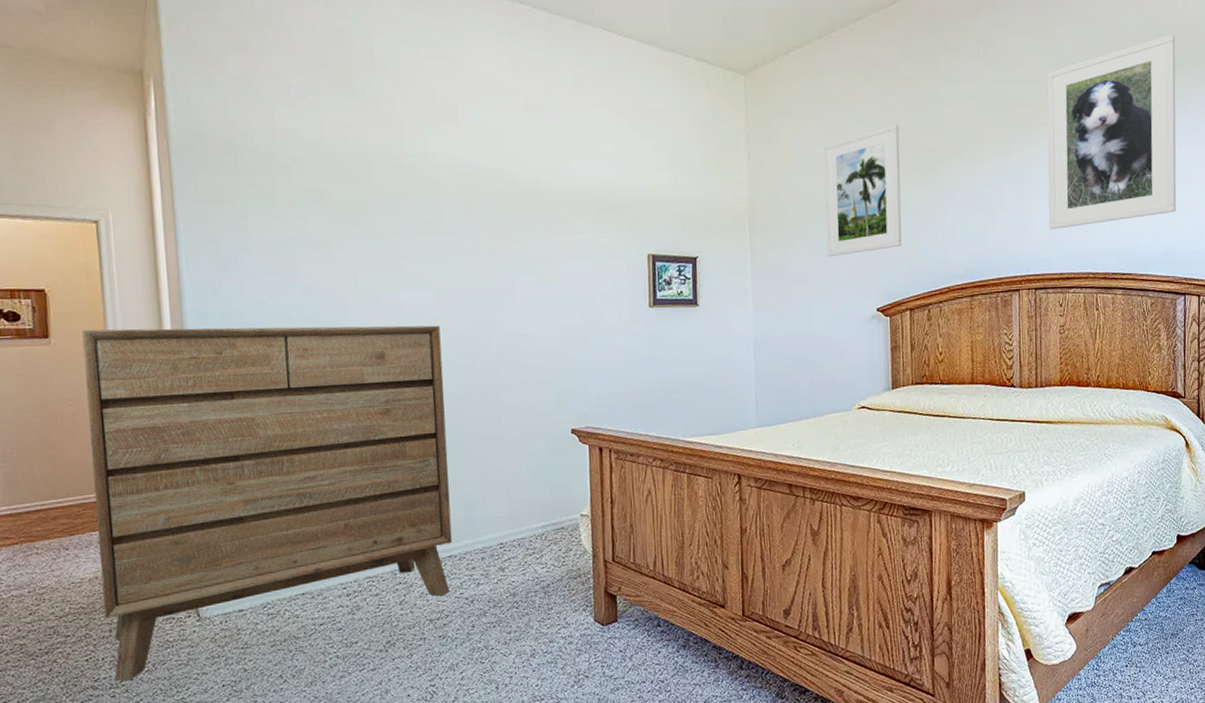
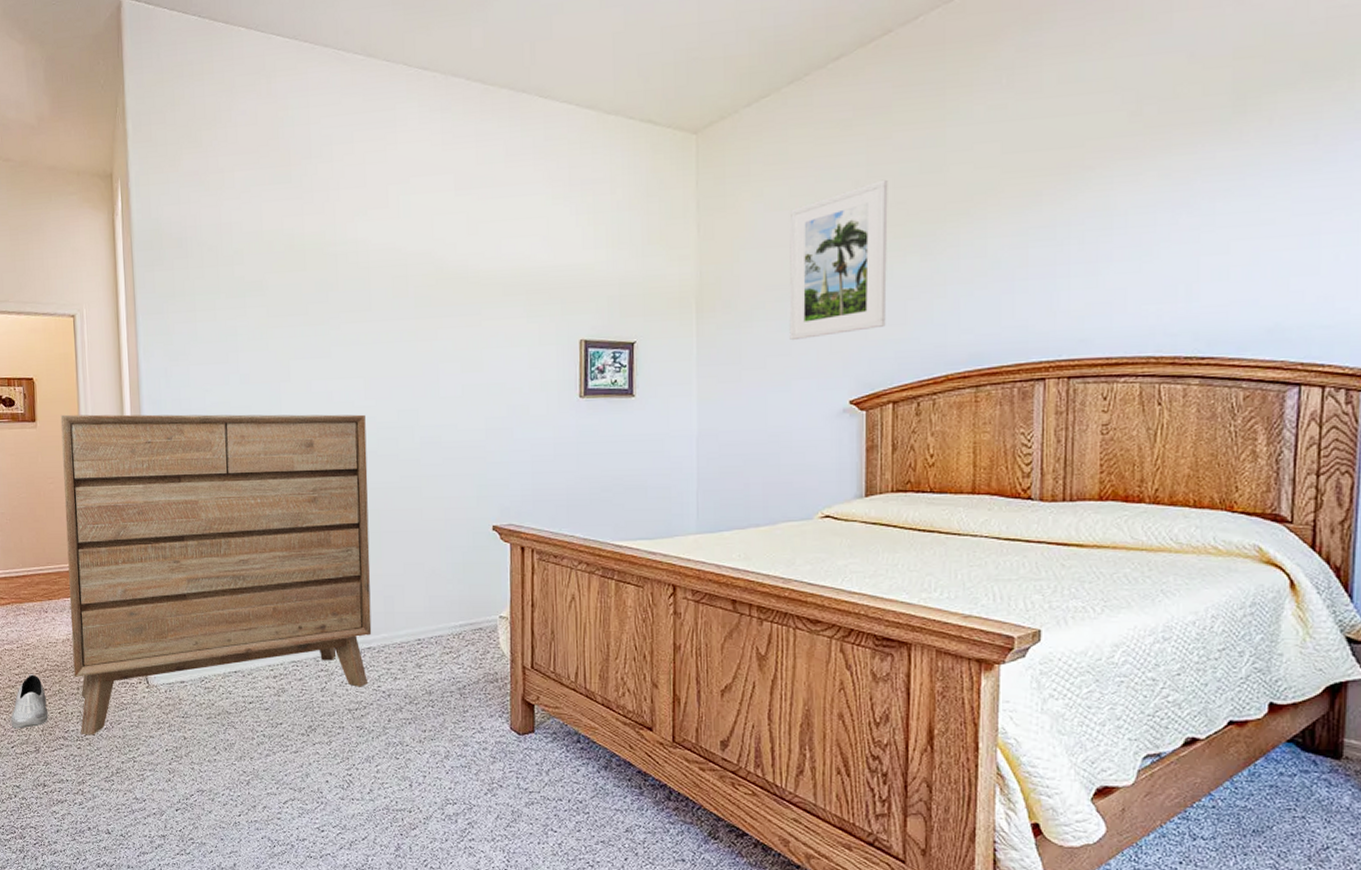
shoe: none [21,620,72,685] -> present [10,674,48,729]
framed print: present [1046,33,1177,229] -> none [1092,33,1303,302]

